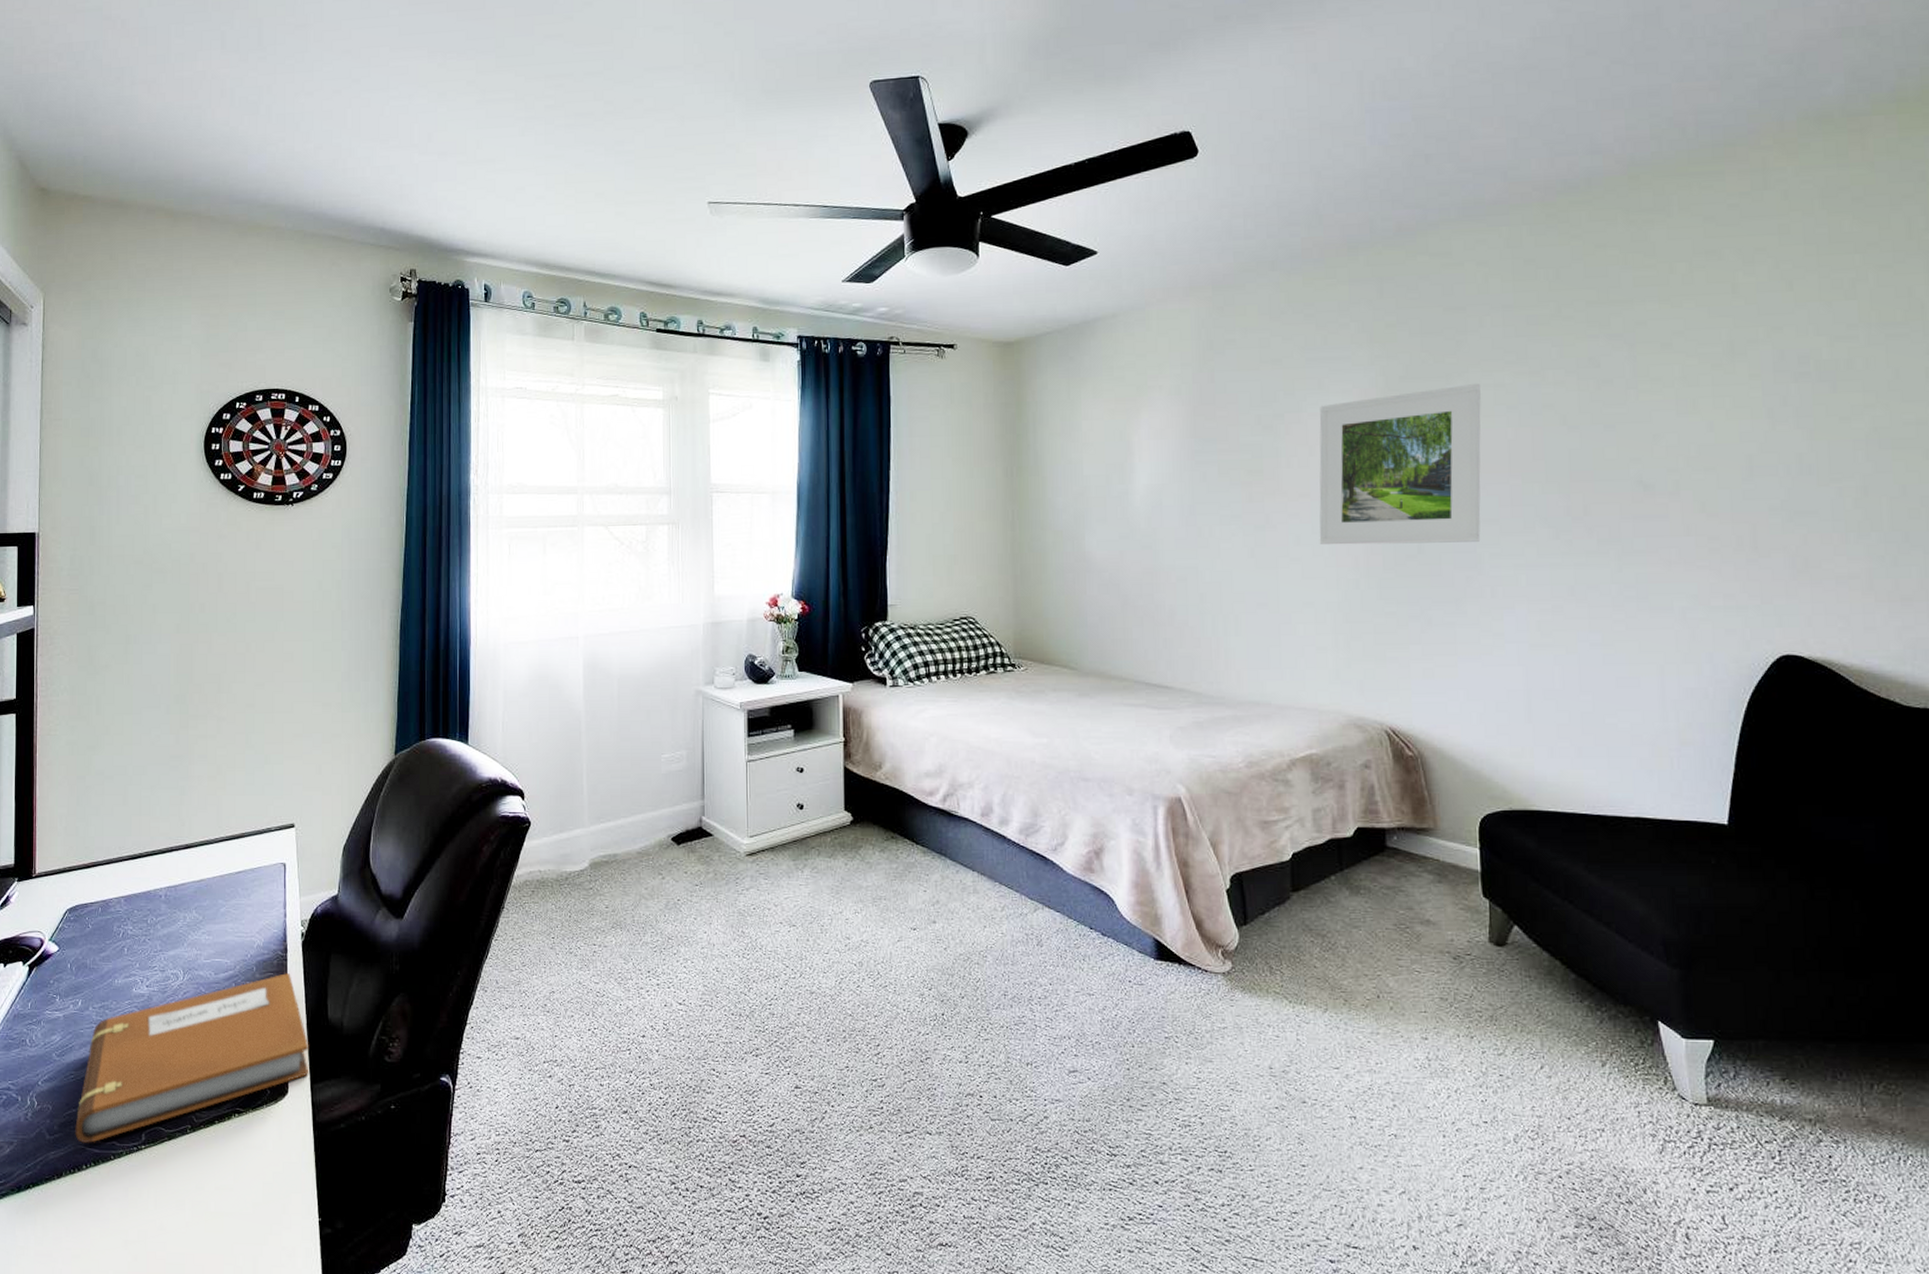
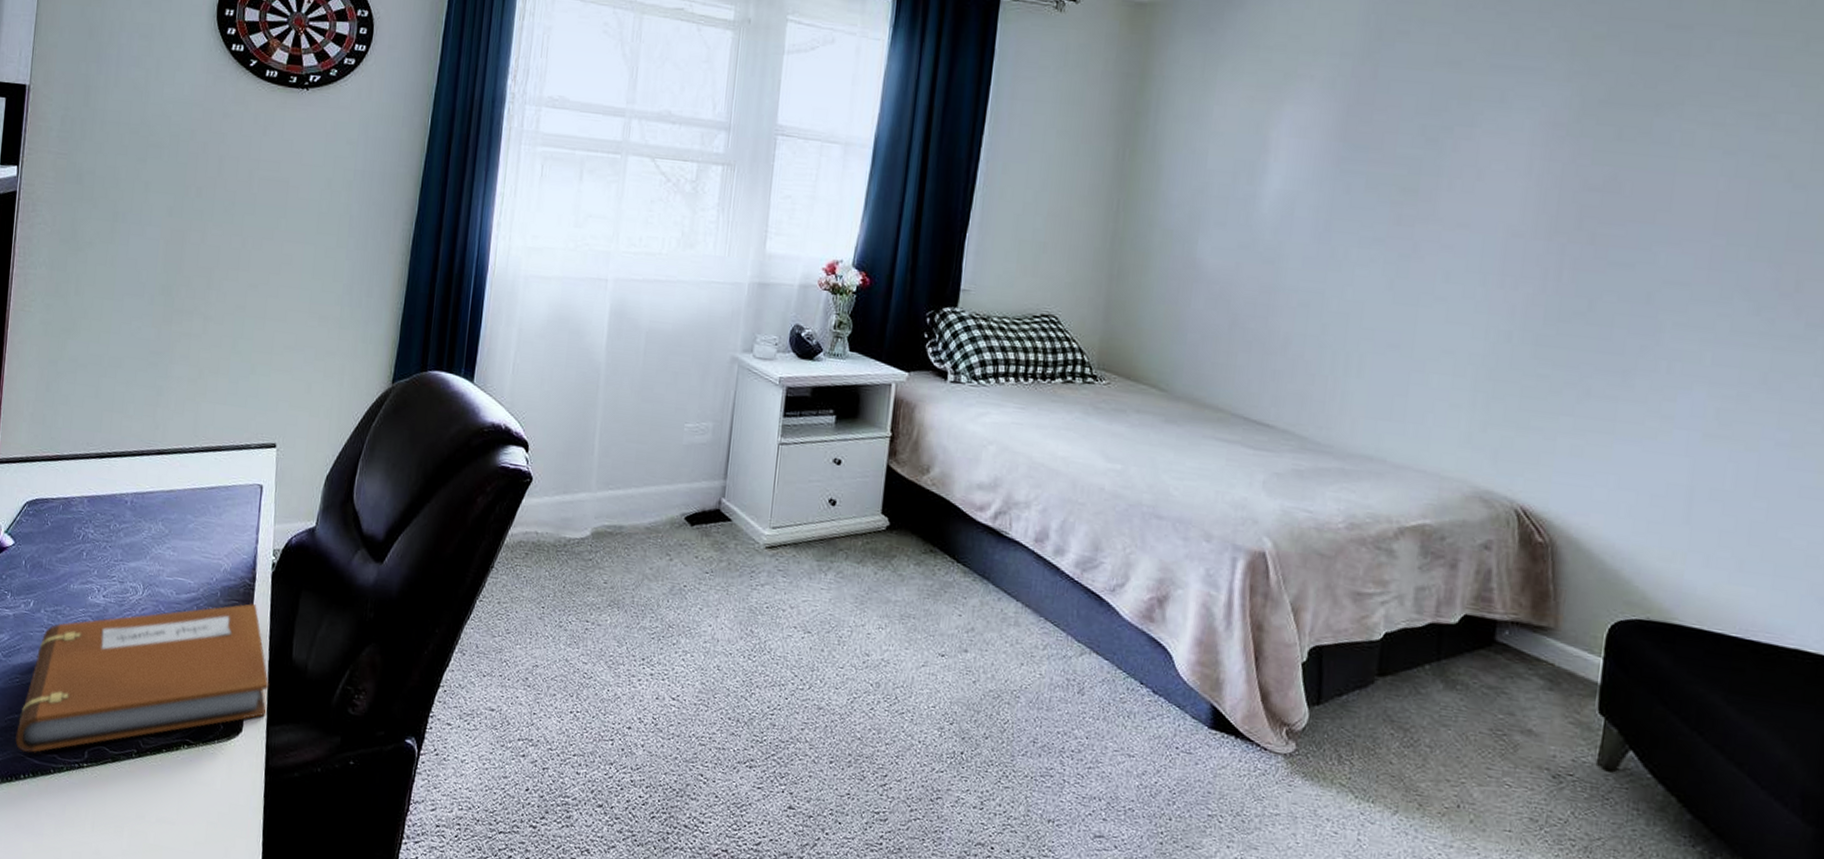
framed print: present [1319,384,1481,545] -> none [1472,118,1695,307]

